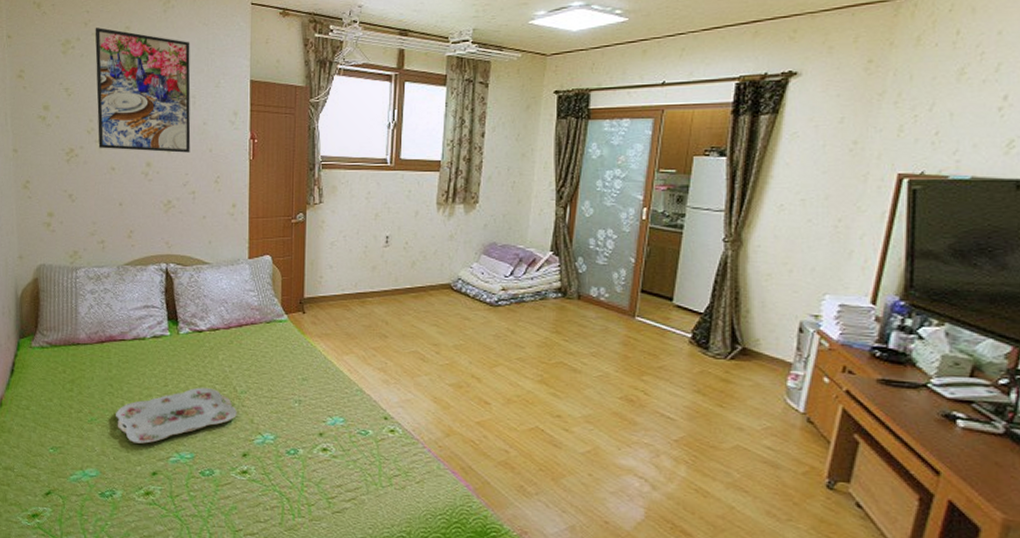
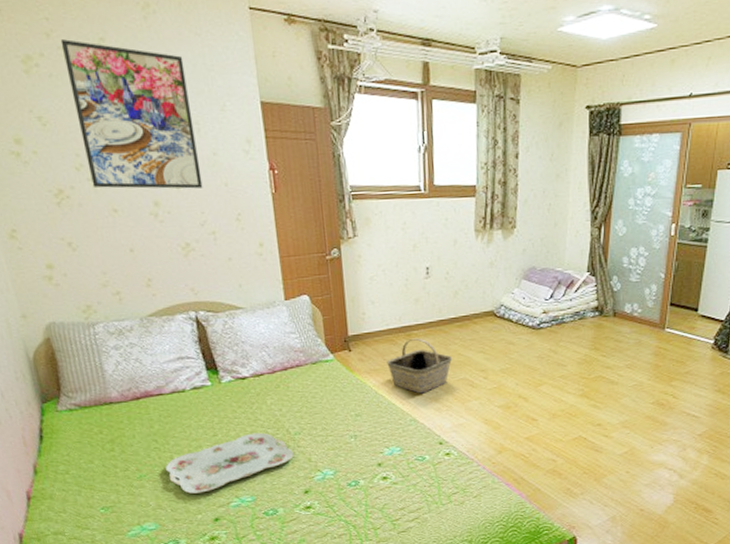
basket: none [338,305,405,363] -> present [387,338,453,394]

